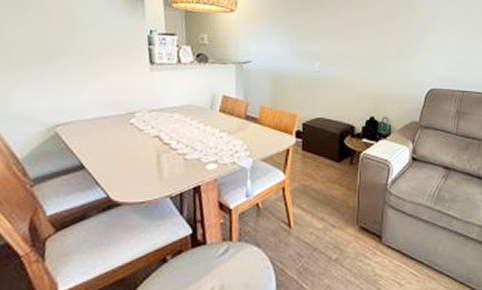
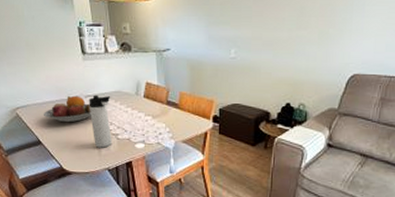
fruit bowl: none [91,110,155,142] -> present [43,95,91,123]
thermos bottle: none [152,109,181,171] -> present [89,95,112,148]

